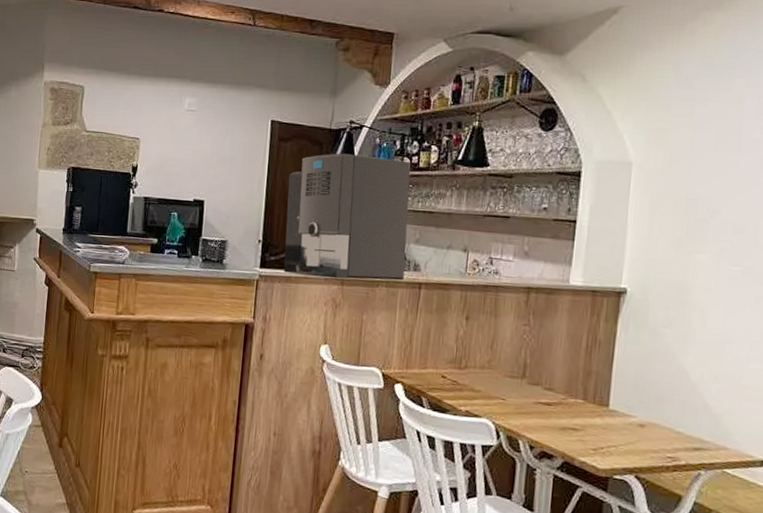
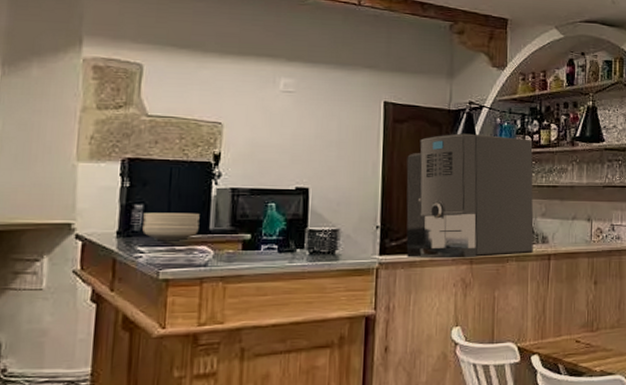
bowl: none [80,214,121,241] -> present [142,212,200,241]

